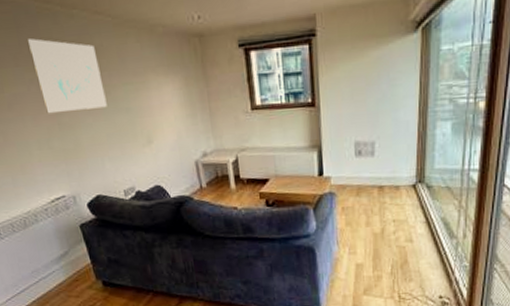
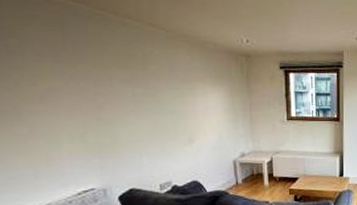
wall art: present [28,38,107,114] -> none [74,39,152,110]

